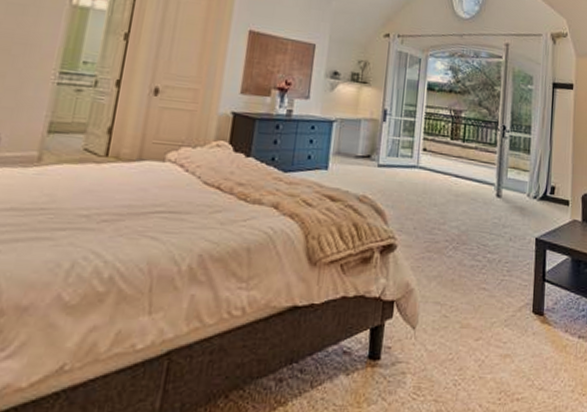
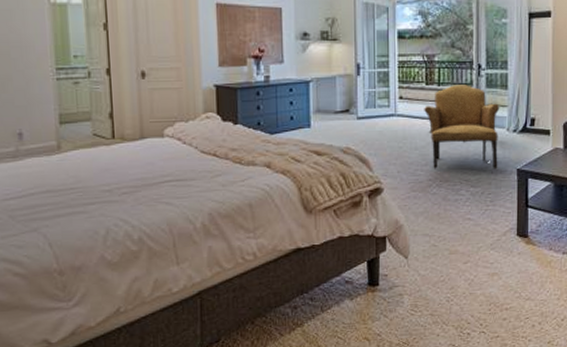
armchair: none [447,143,522,237] -> present [424,85,500,170]

